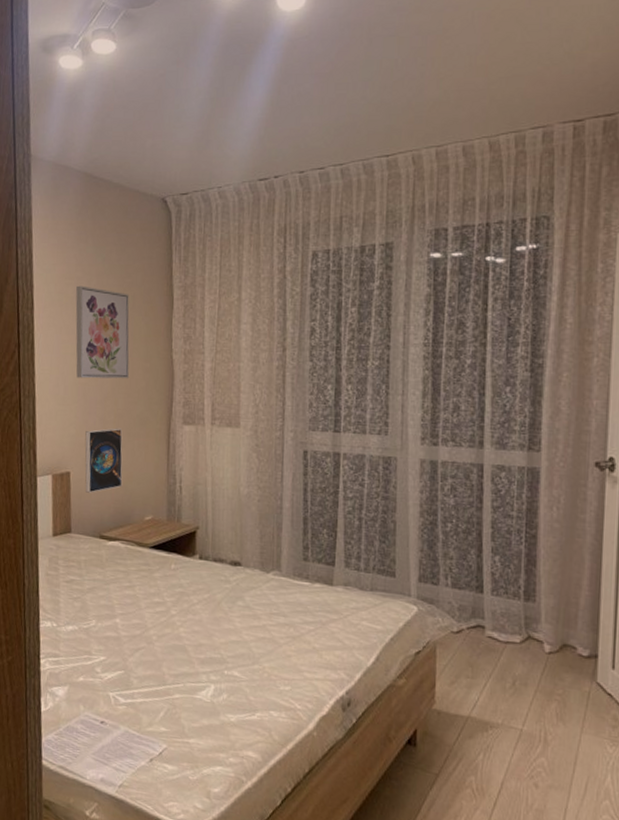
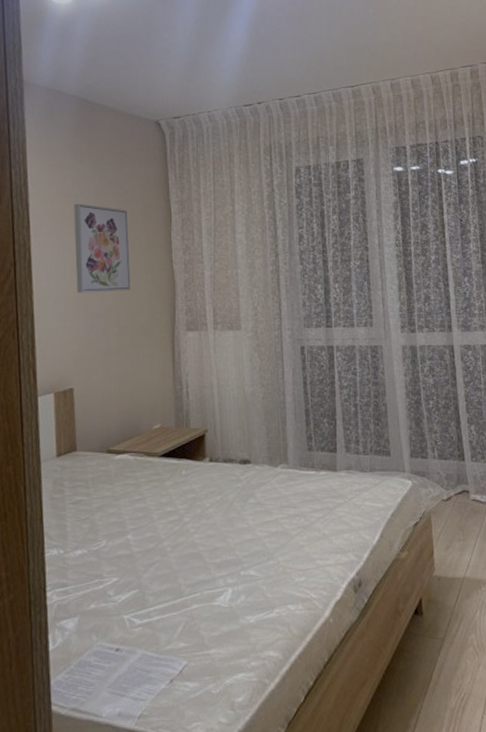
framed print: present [85,428,123,493] -> none [88,339,129,408]

